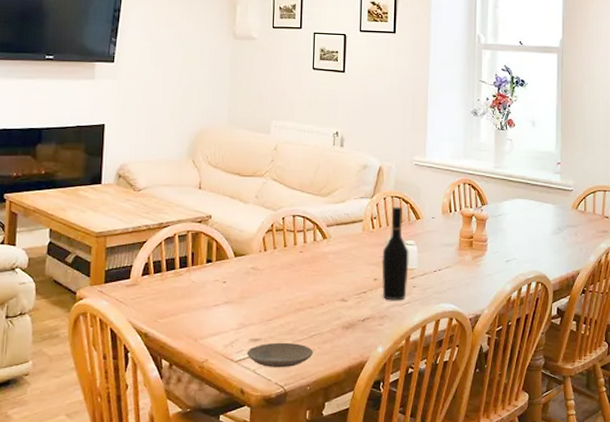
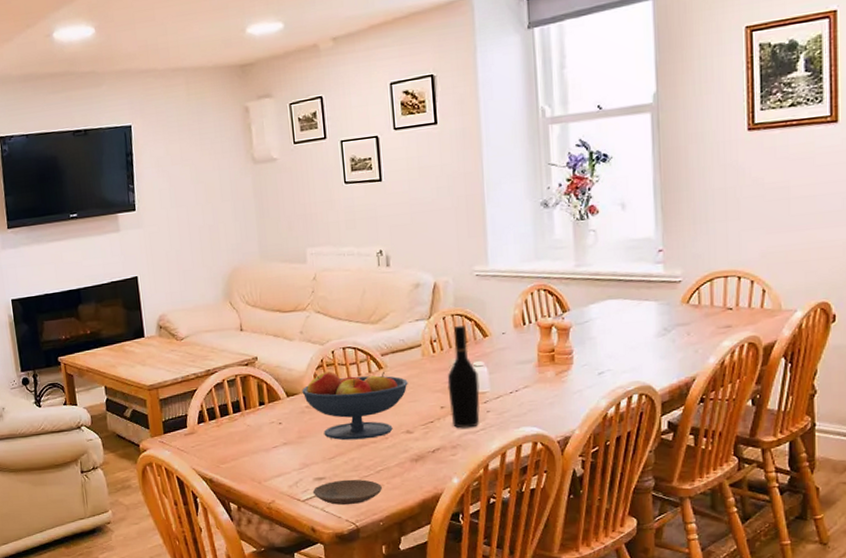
fruit bowl: none [249,236,348,304] -> present [302,371,408,441]

